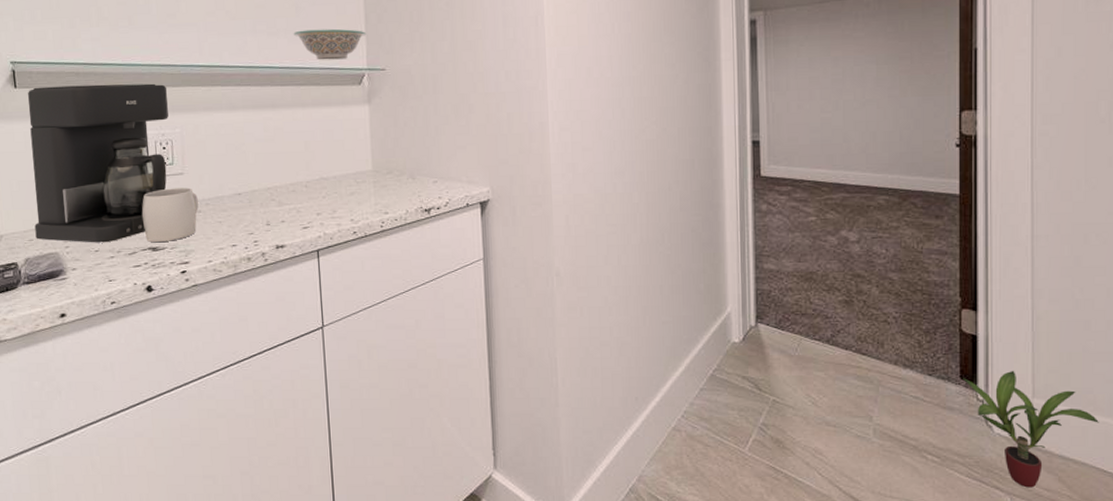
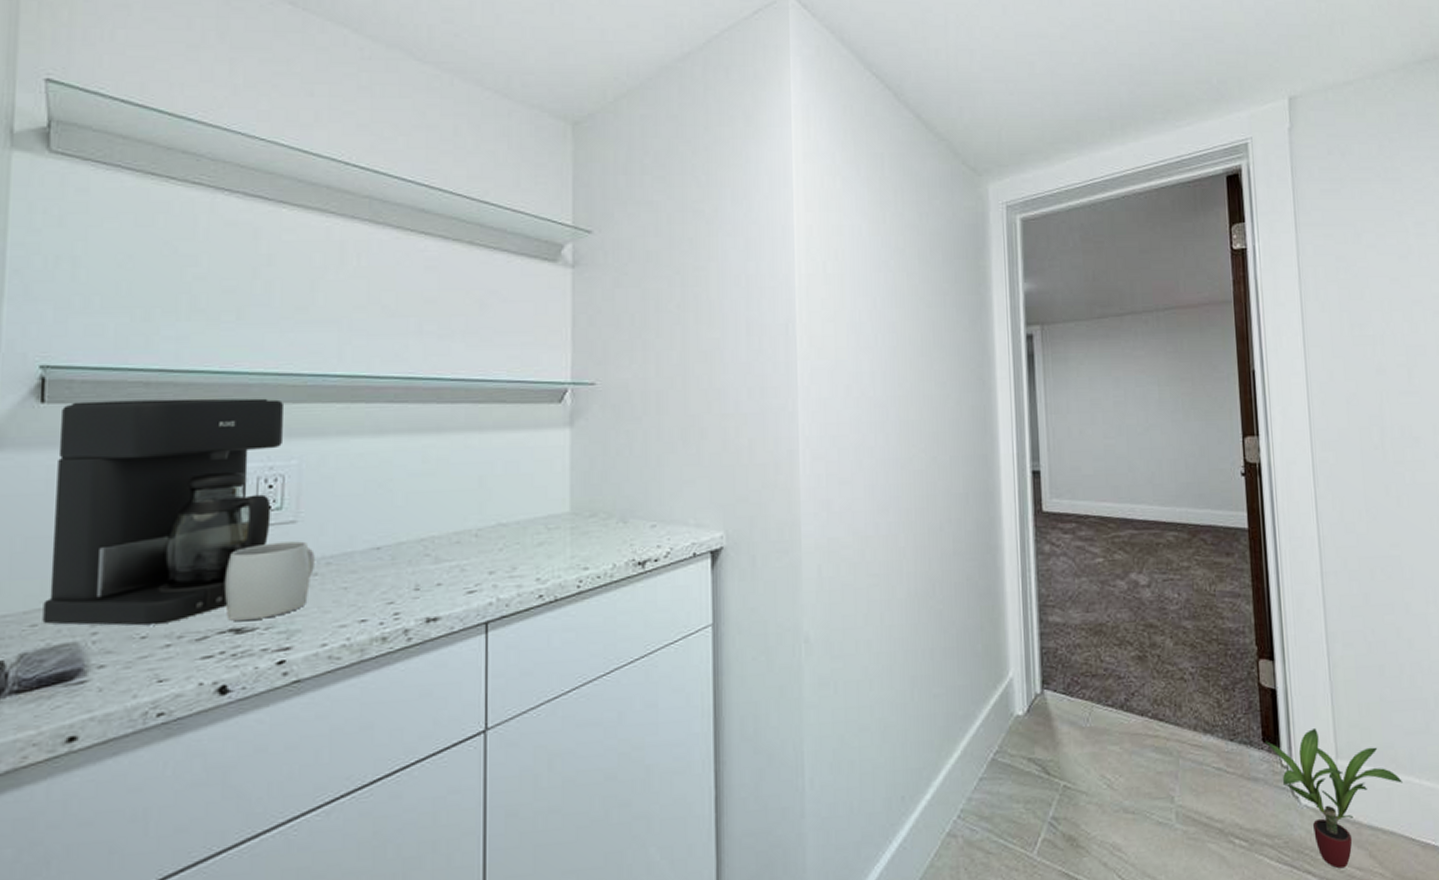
ceramic bowl: present [293,28,367,60] -> none [474,332,573,371]

